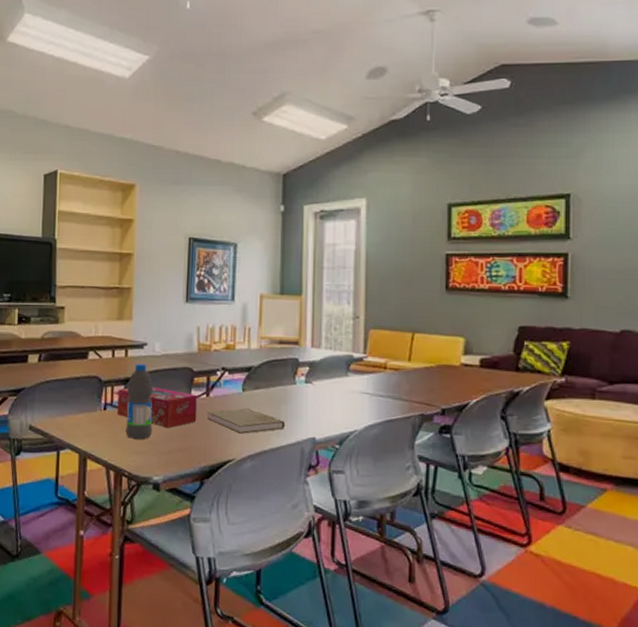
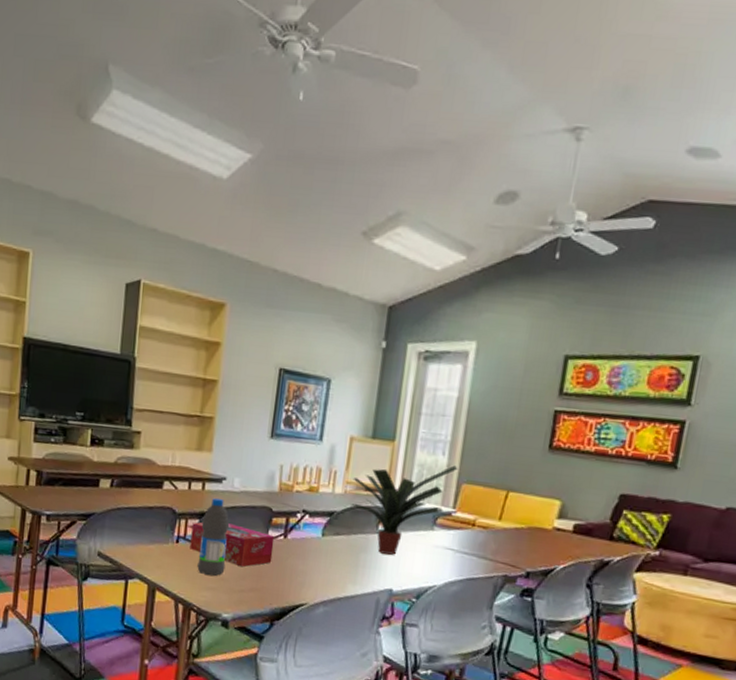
book: present [207,407,286,434] -> none [283,553,363,579]
potted plant: none [266,313,364,404] -> present [351,465,458,555]

